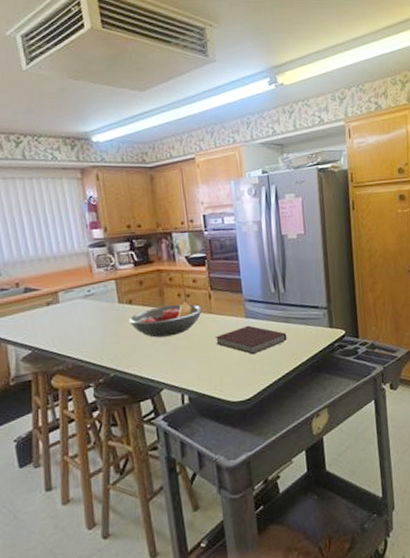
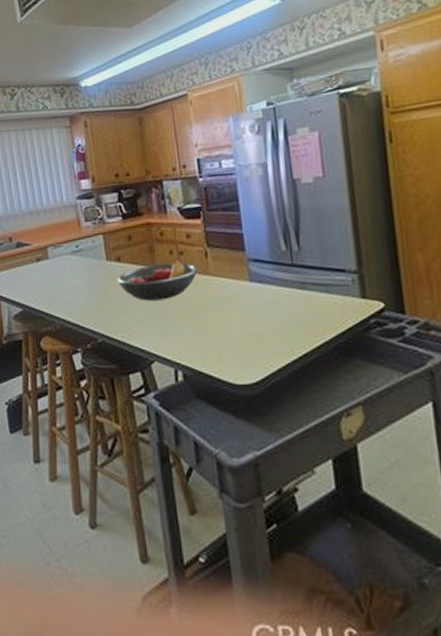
notebook: present [215,325,287,355] -> none [212,291,304,328]

